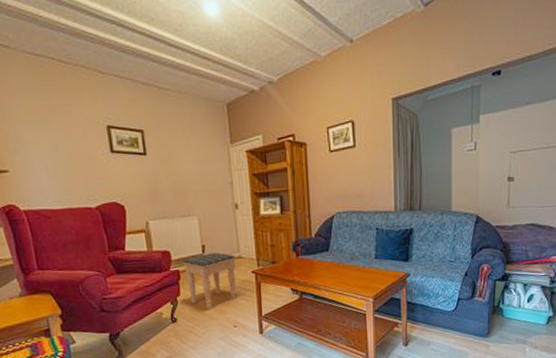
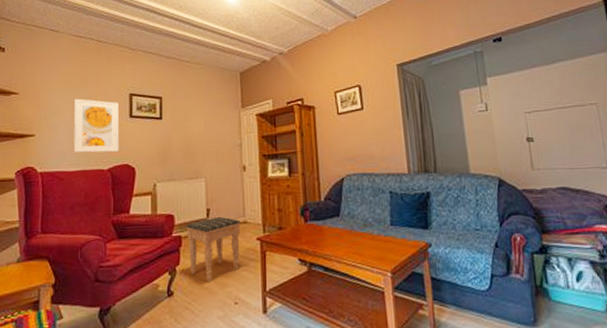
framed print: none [44,130,105,191] -> present [73,98,120,153]

